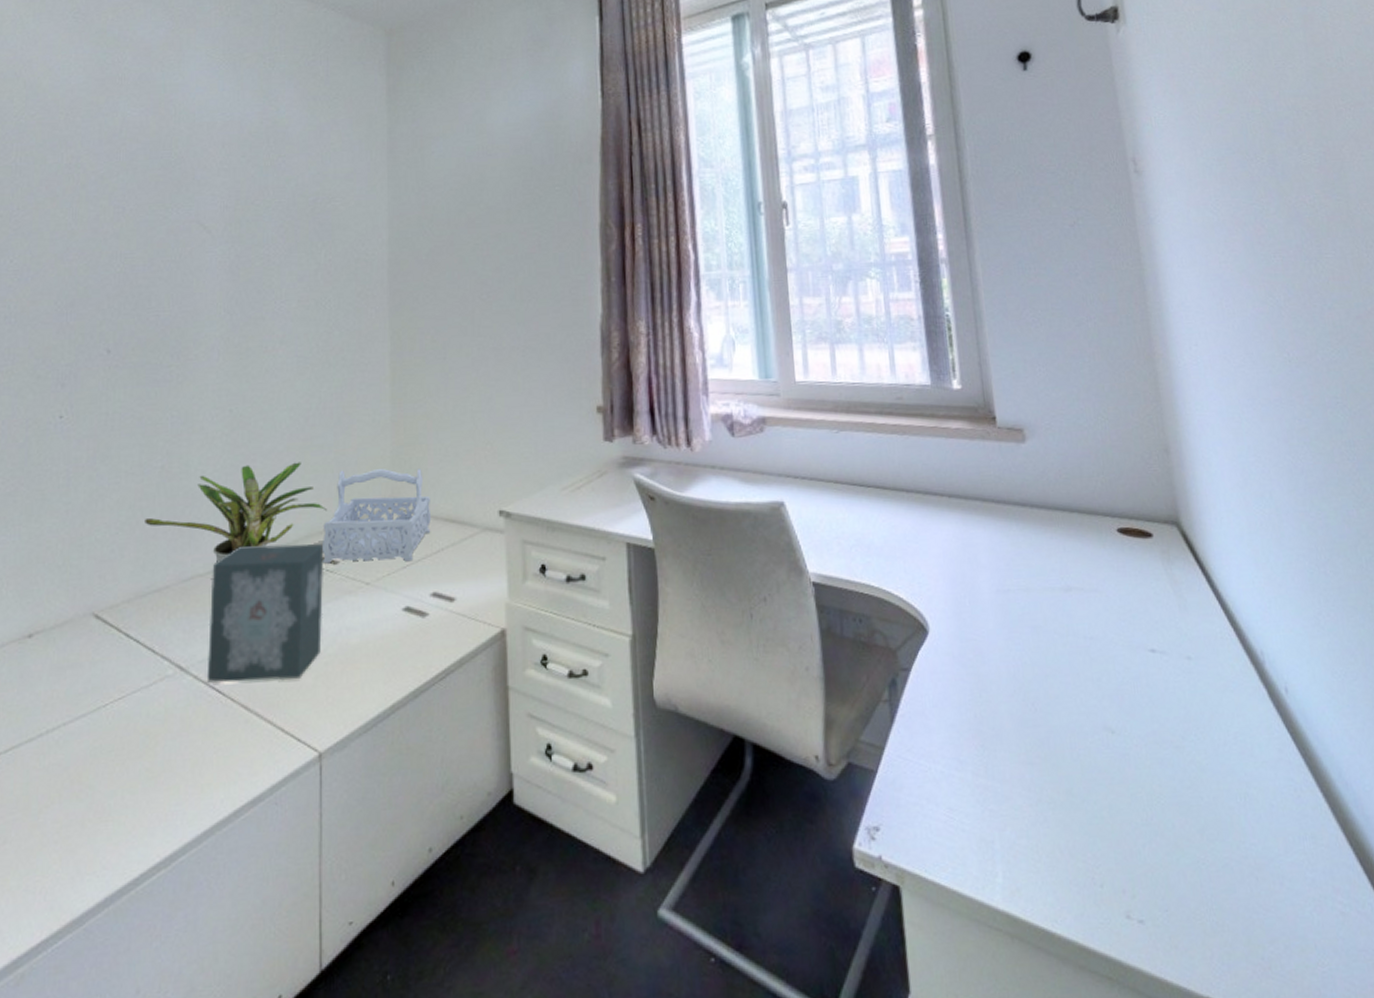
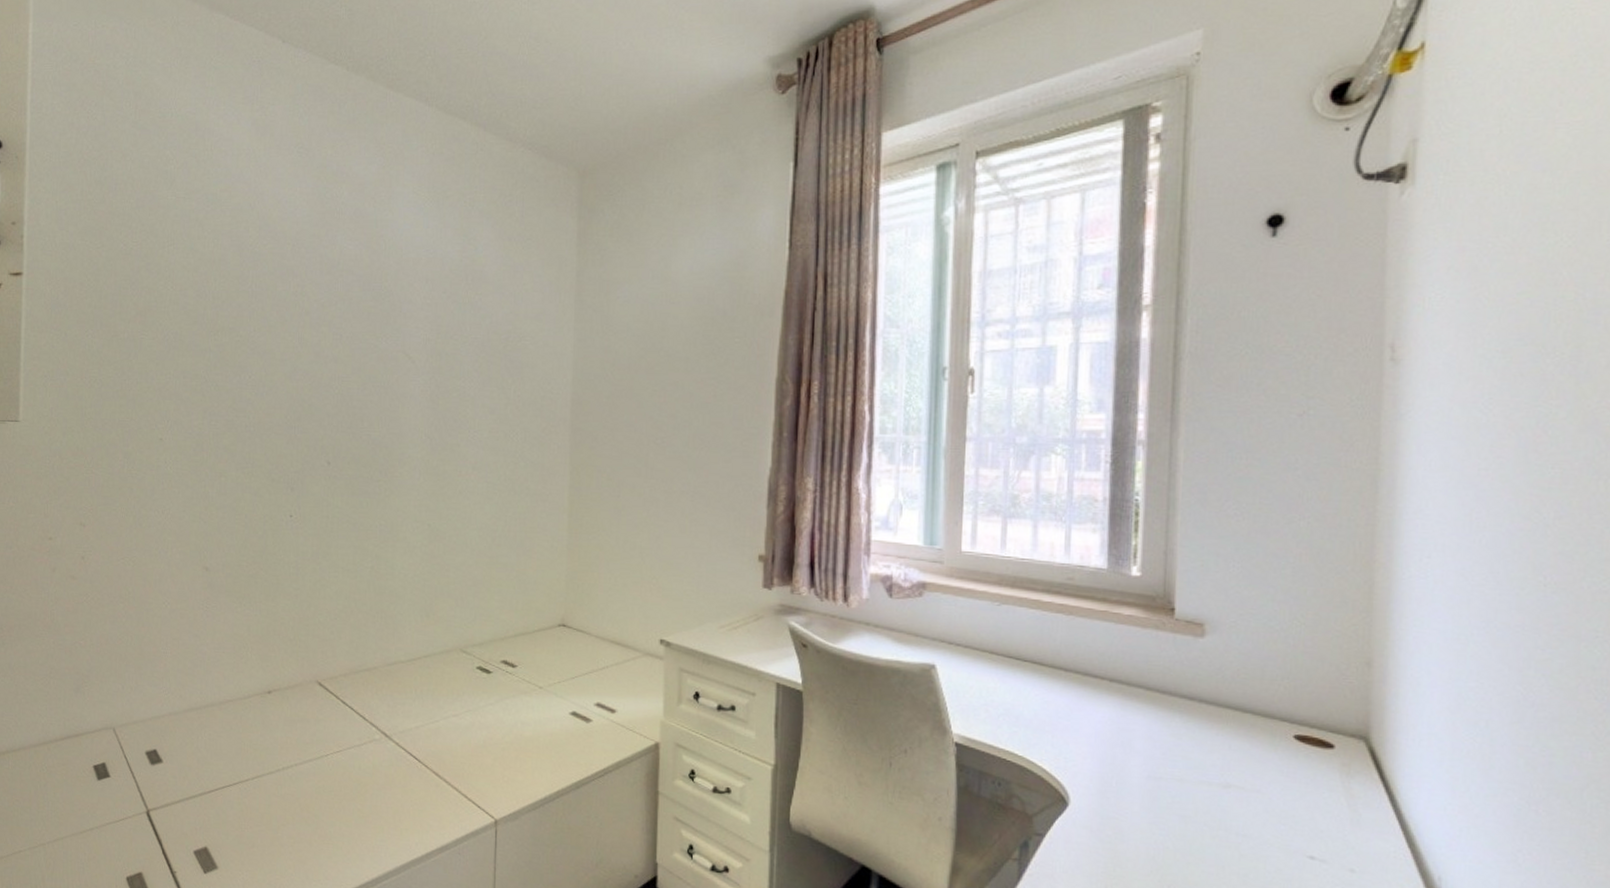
potted plant: present [145,462,327,562] -> none [358,573,508,653]
decorative box: present [208,544,324,684] -> none [407,643,505,758]
decorative basket: present [323,468,432,564] -> none [503,587,599,674]

